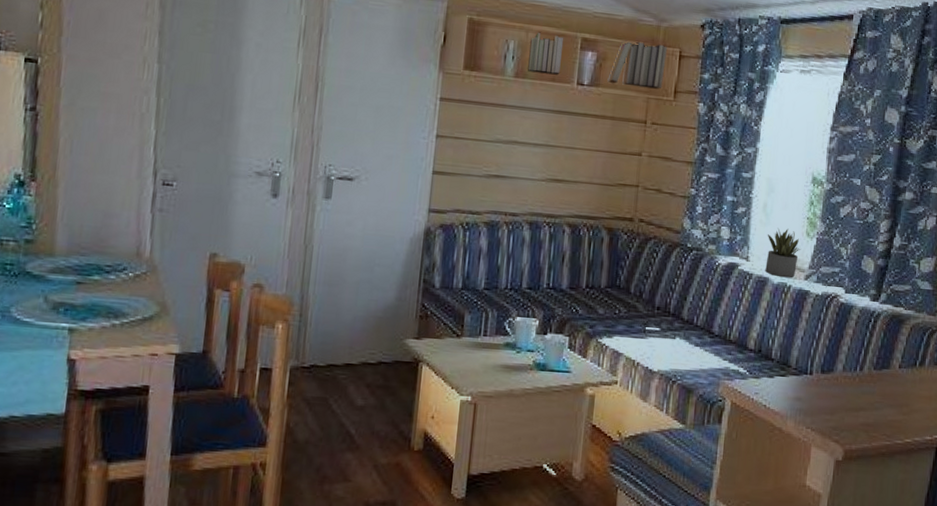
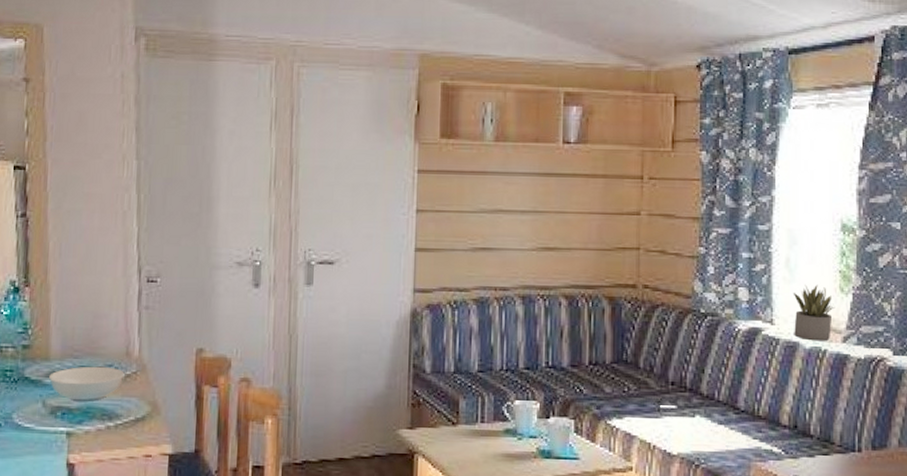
bowl: none [53,264,134,300] -> present [49,366,125,402]
books: present [528,32,564,75] -> none [508,90,545,135]
books: present [607,40,667,89] -> none [596,90,660,140]

